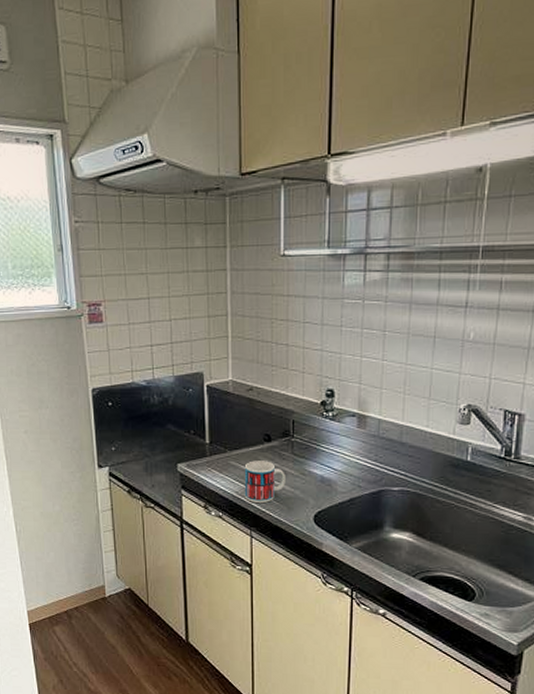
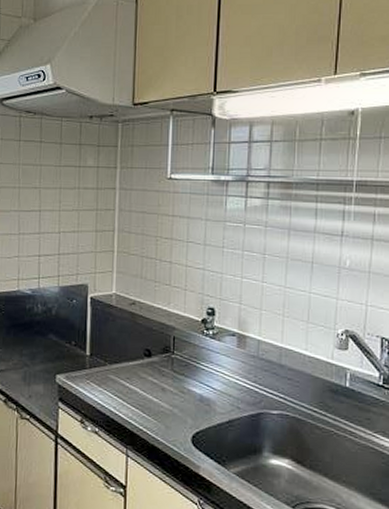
mug: present [244,460,285,504] -> none [122,375,164,421]

